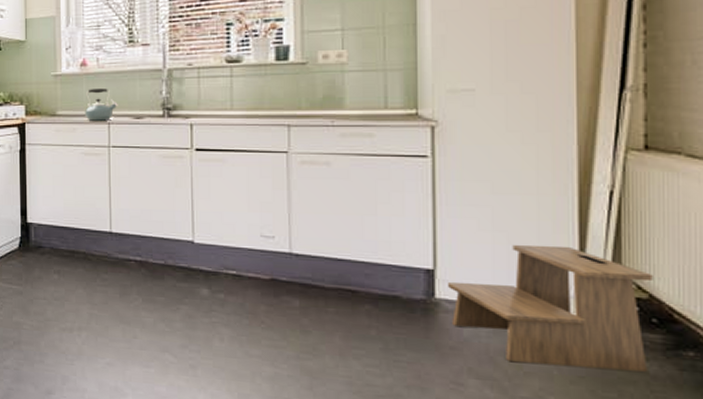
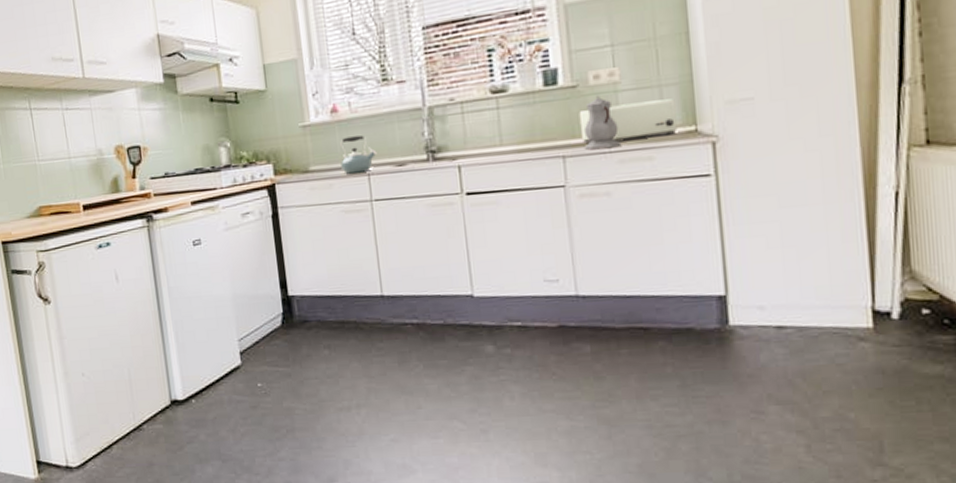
toaster: none [306,83,399,118] -> present [579,99,678,144]
teapot: none [308,72,344,122] -> present [583,94,622,150]
step stool: present [448,244,653,373] -> none [741,254,943,383]

